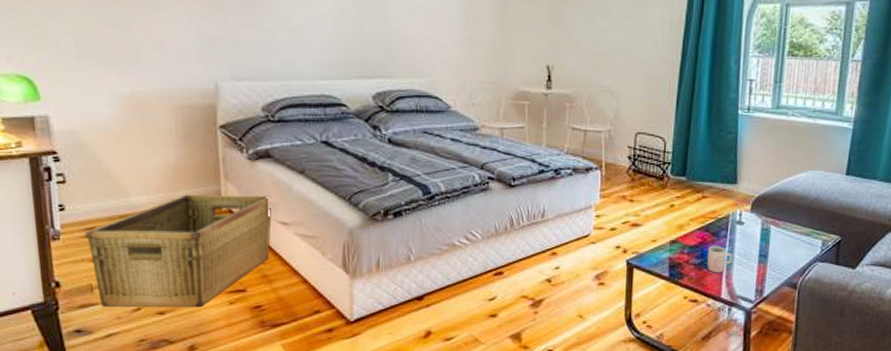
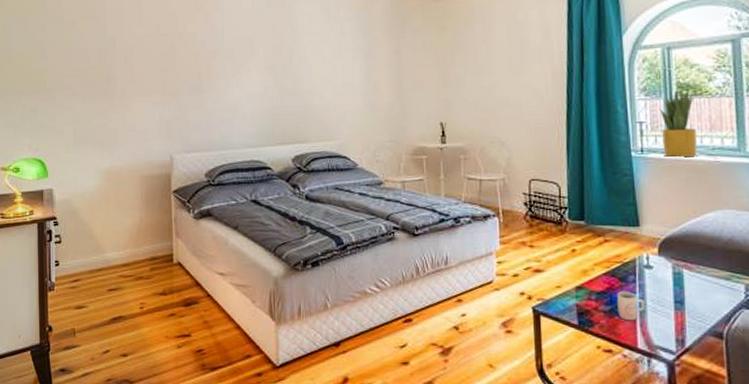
hamper: present [85,194,271,307] -> none [72,249,211,350]
planter: none [768,47,806,119] -> present [659,87,697,158]

